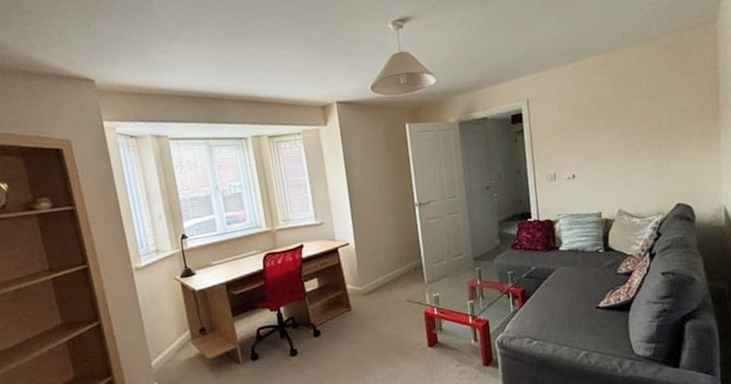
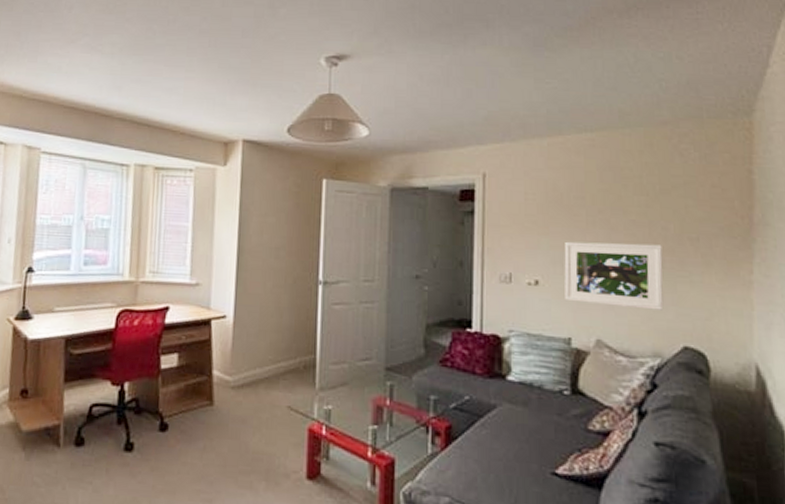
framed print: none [591,133,662,186] -> present [564,241,664,310]

